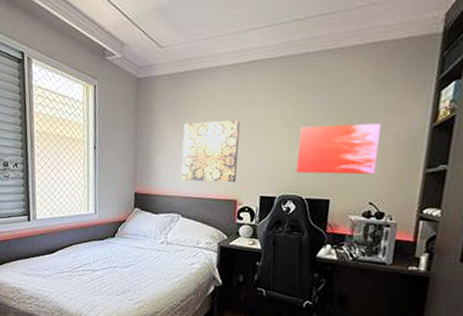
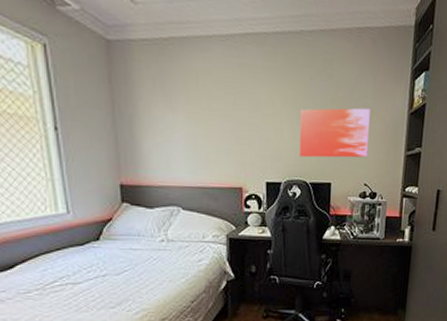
wall art: present [181,119,241,183] -> none [174,99,240,169]

